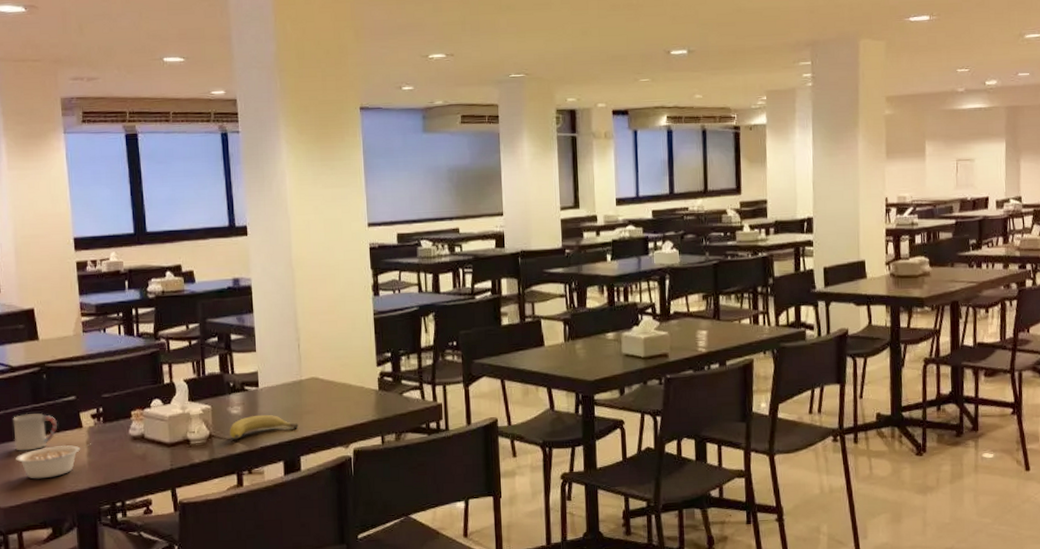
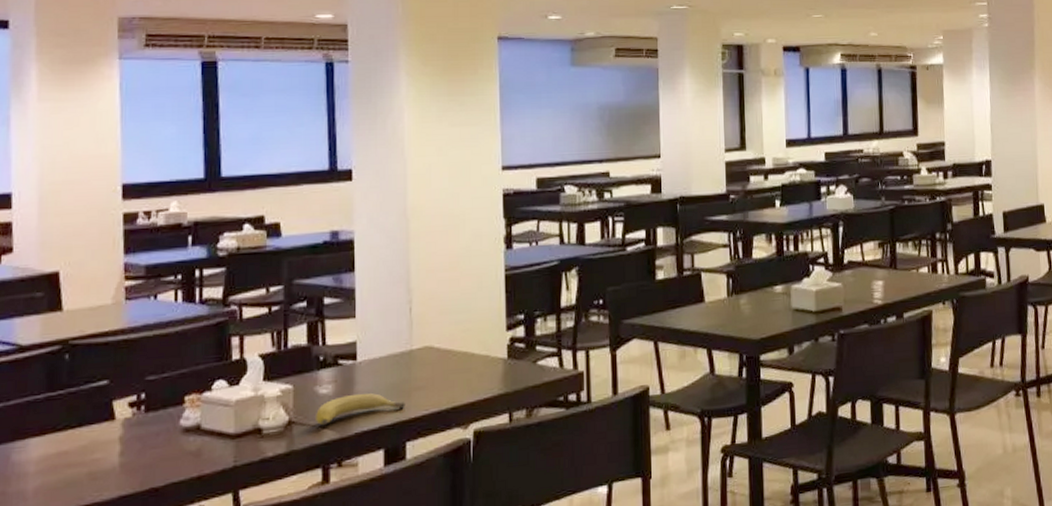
cup: present [13,413,57,451] -> none [15,404,79,454]
legume: present [16,443,91,479] -> none [16,439,126,490]

